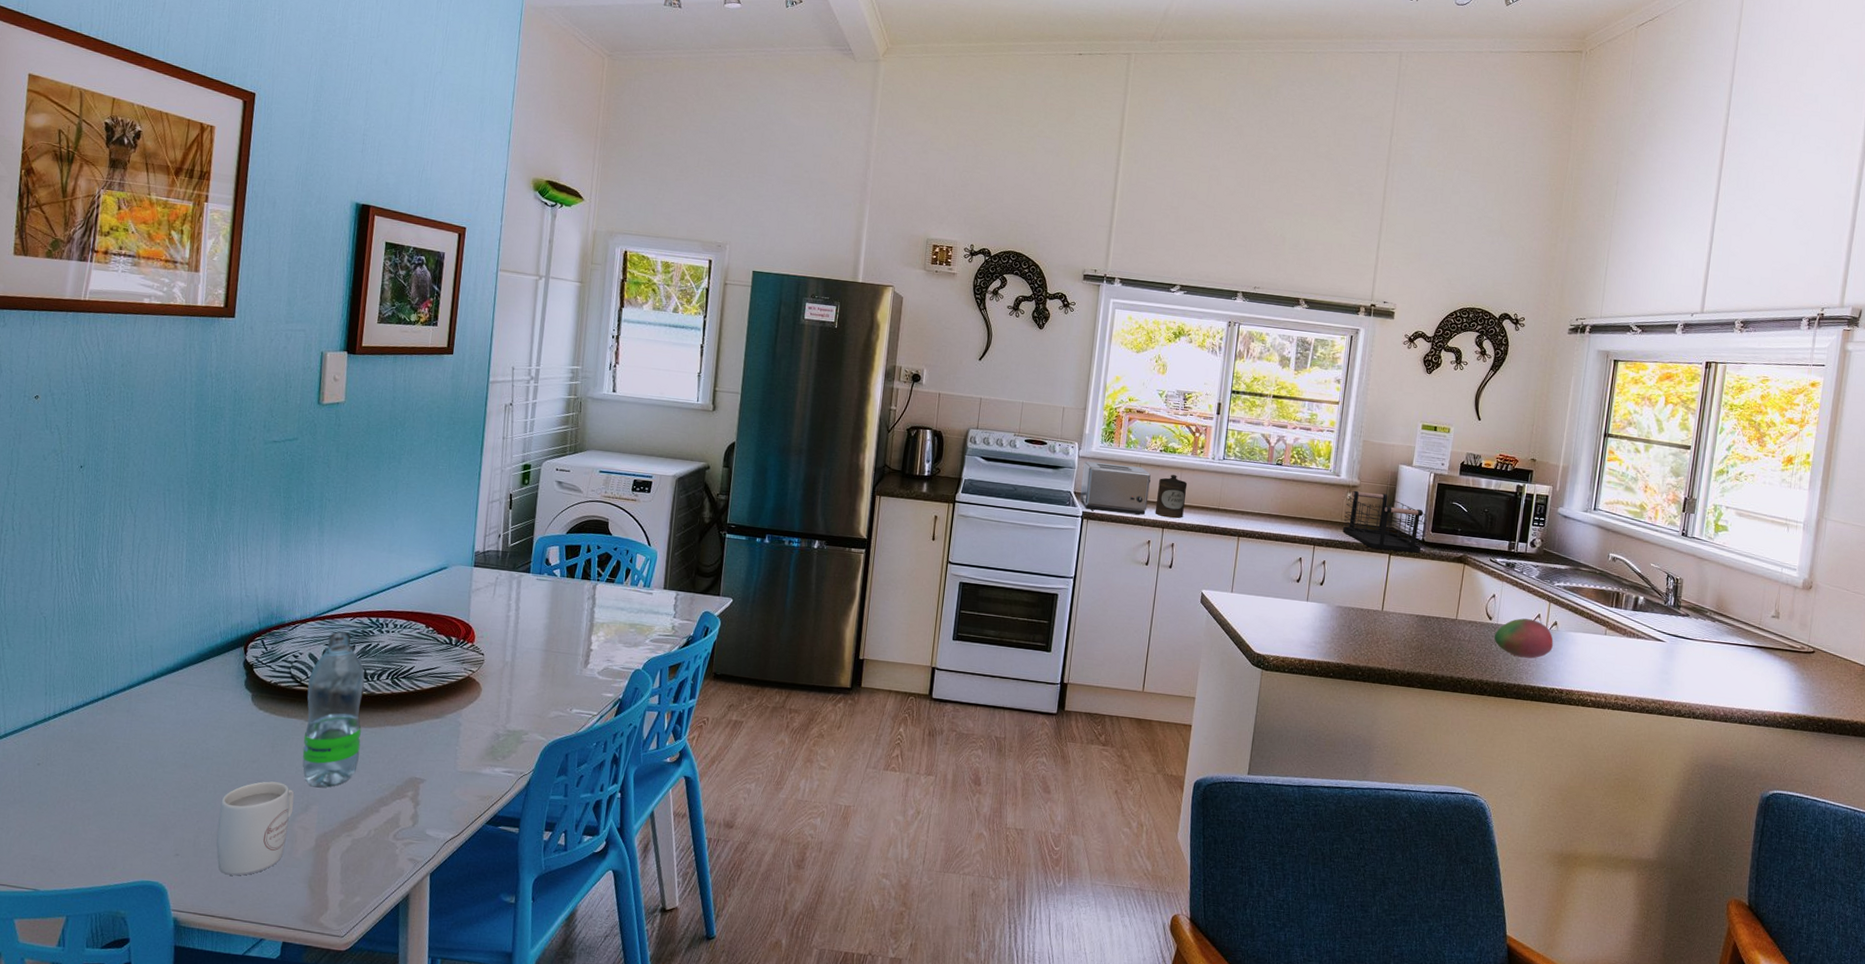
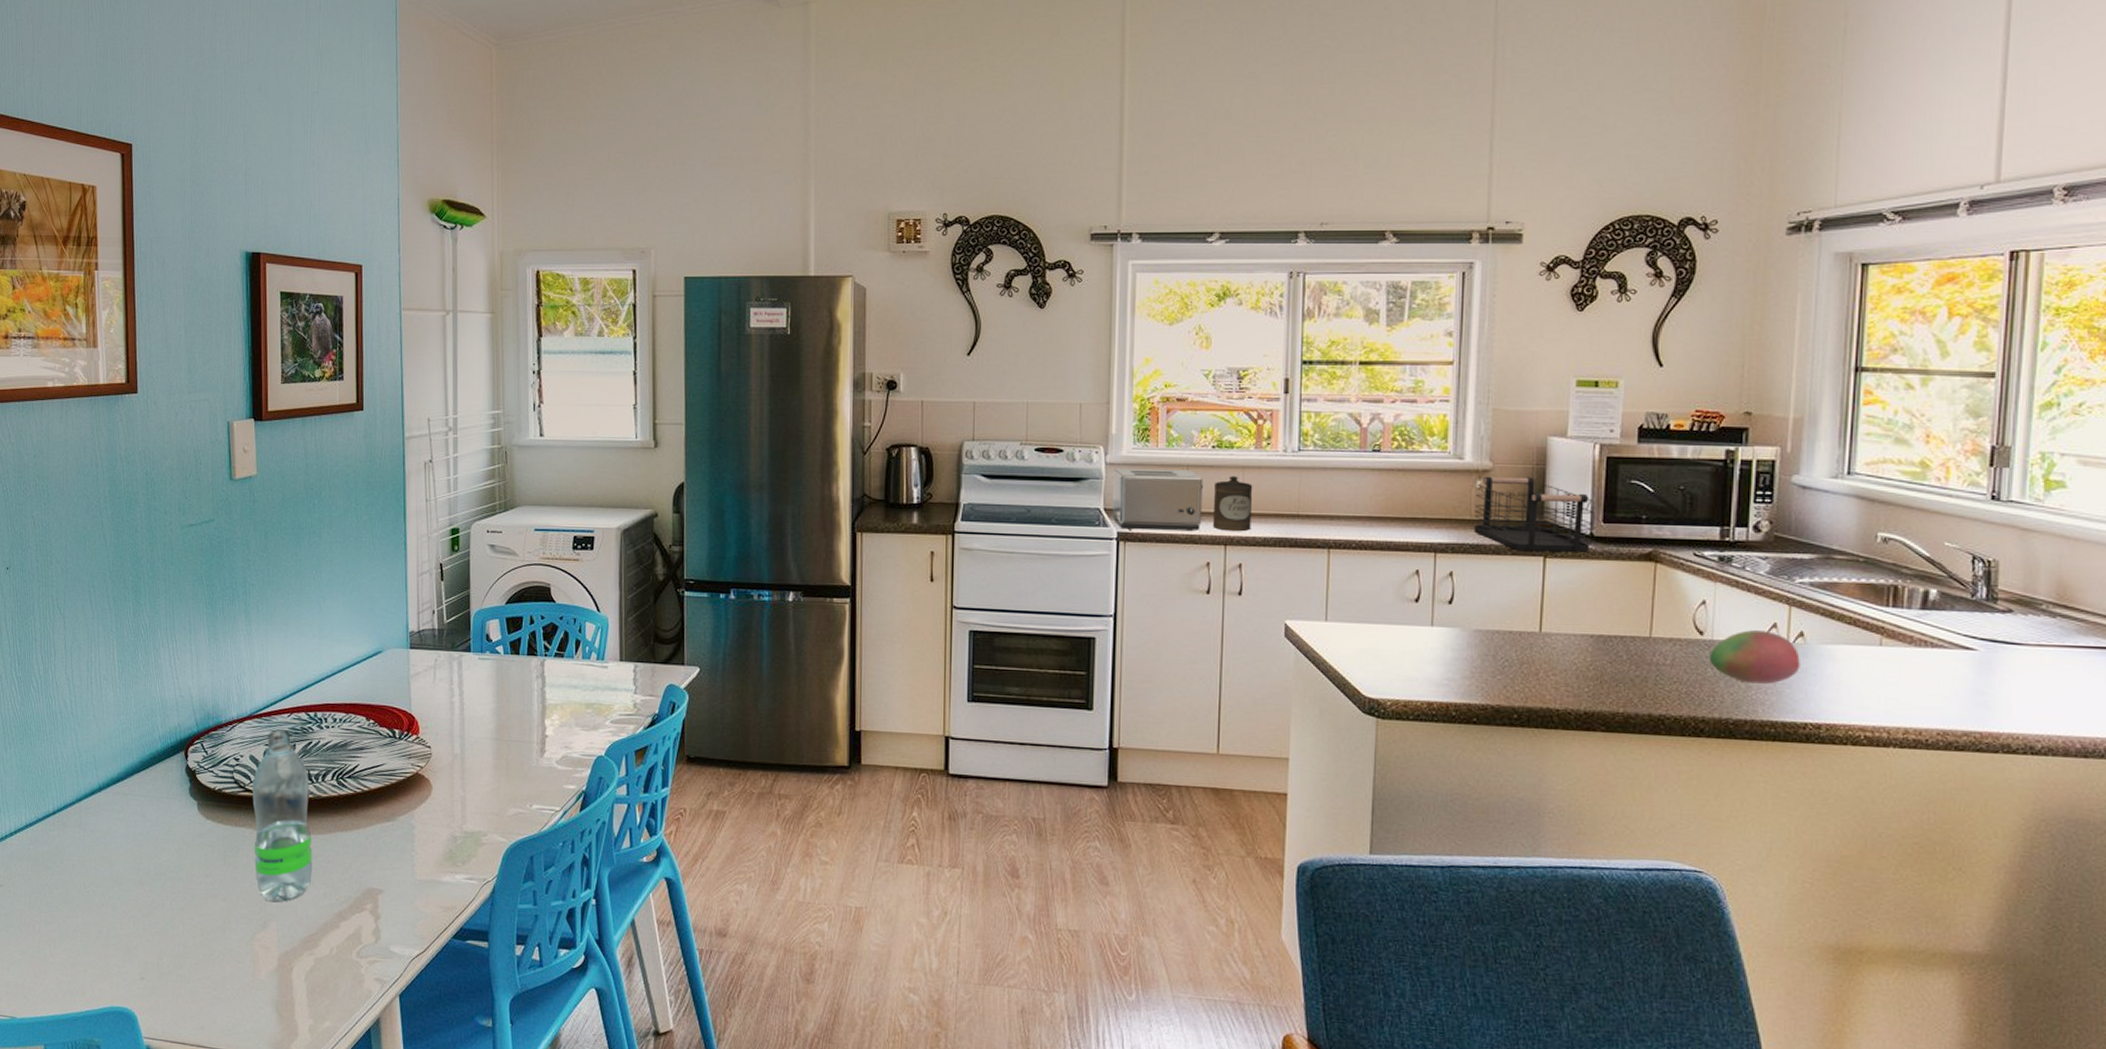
mug: present [216,781,295,876] -> none [179,896,252,1000]

